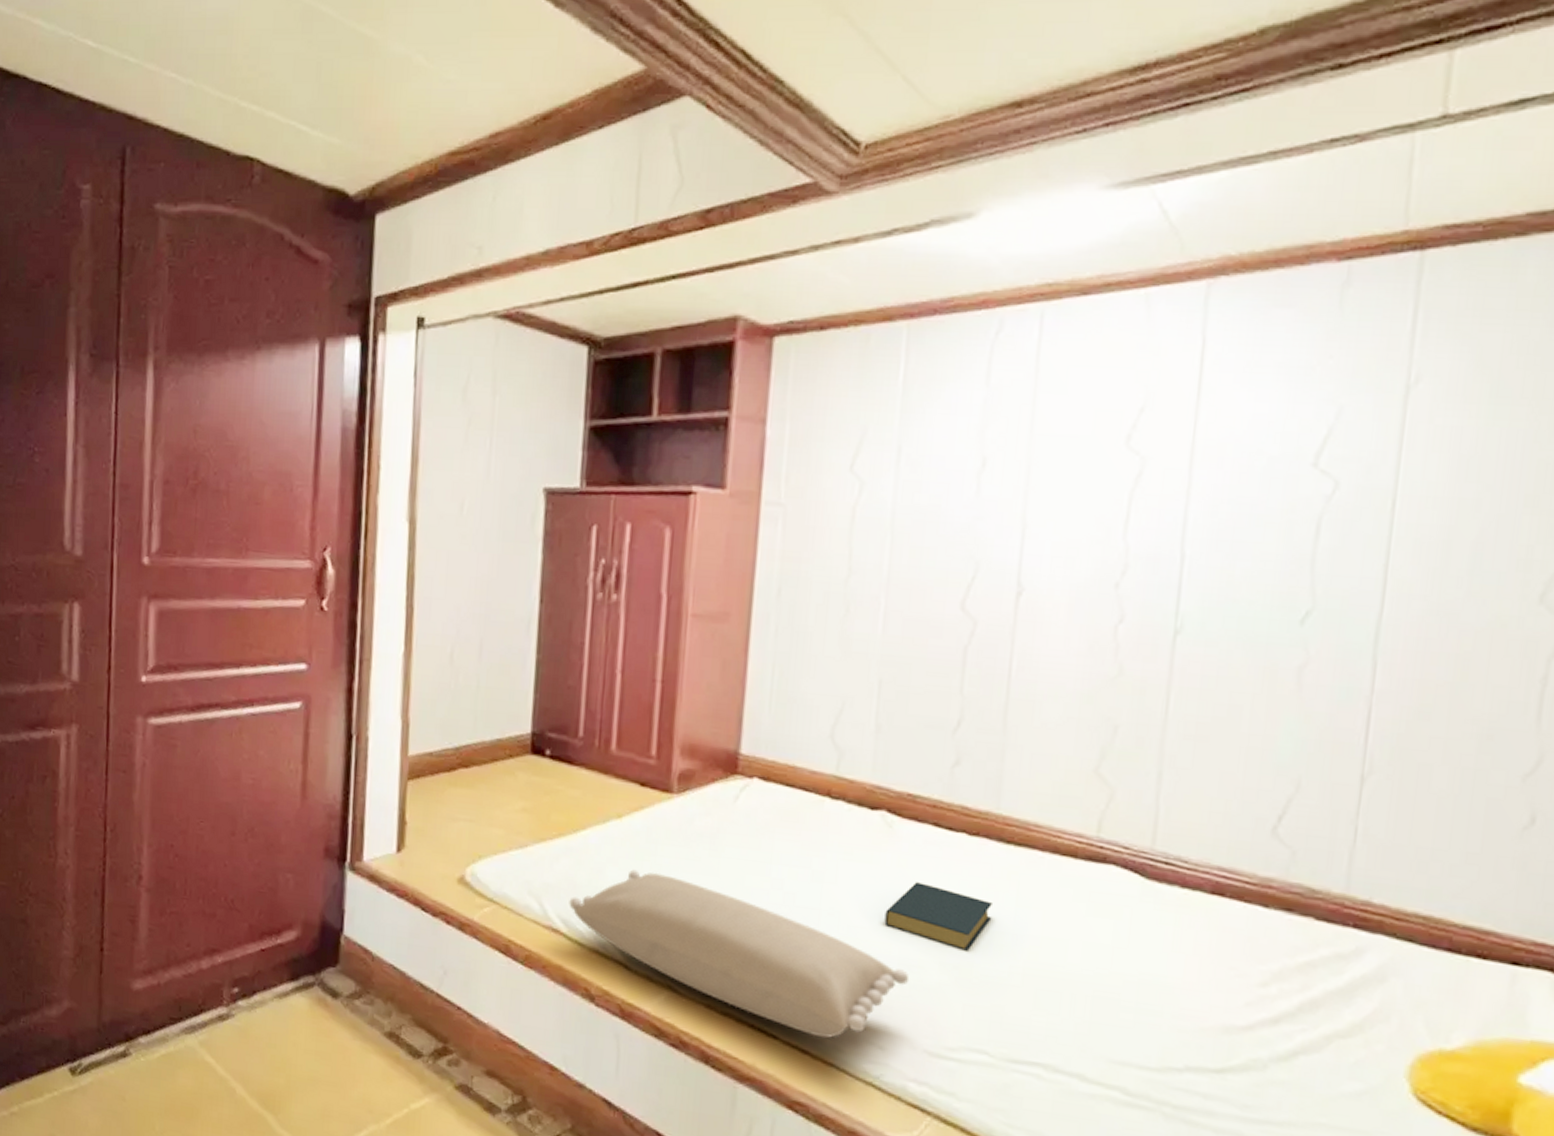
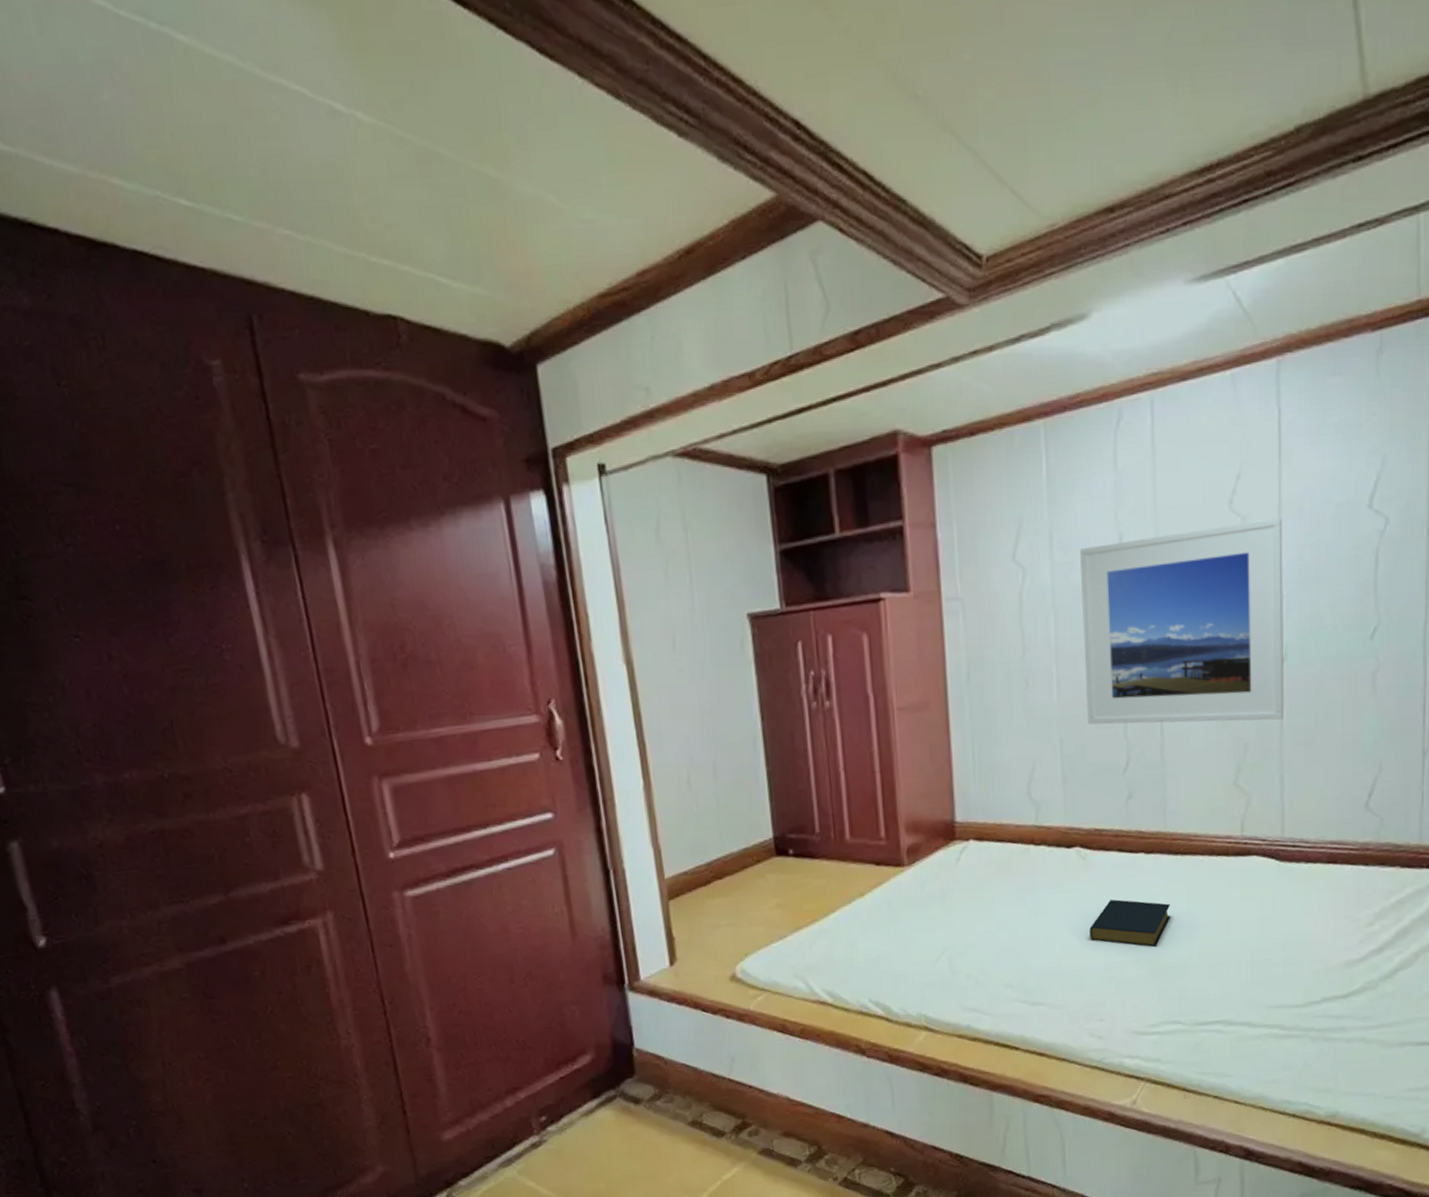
pillow: present [569,869,909,1039] -> none [830,936,1114,1041]
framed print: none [915,463,1193,704] -> present [1080,517,1283,725]

